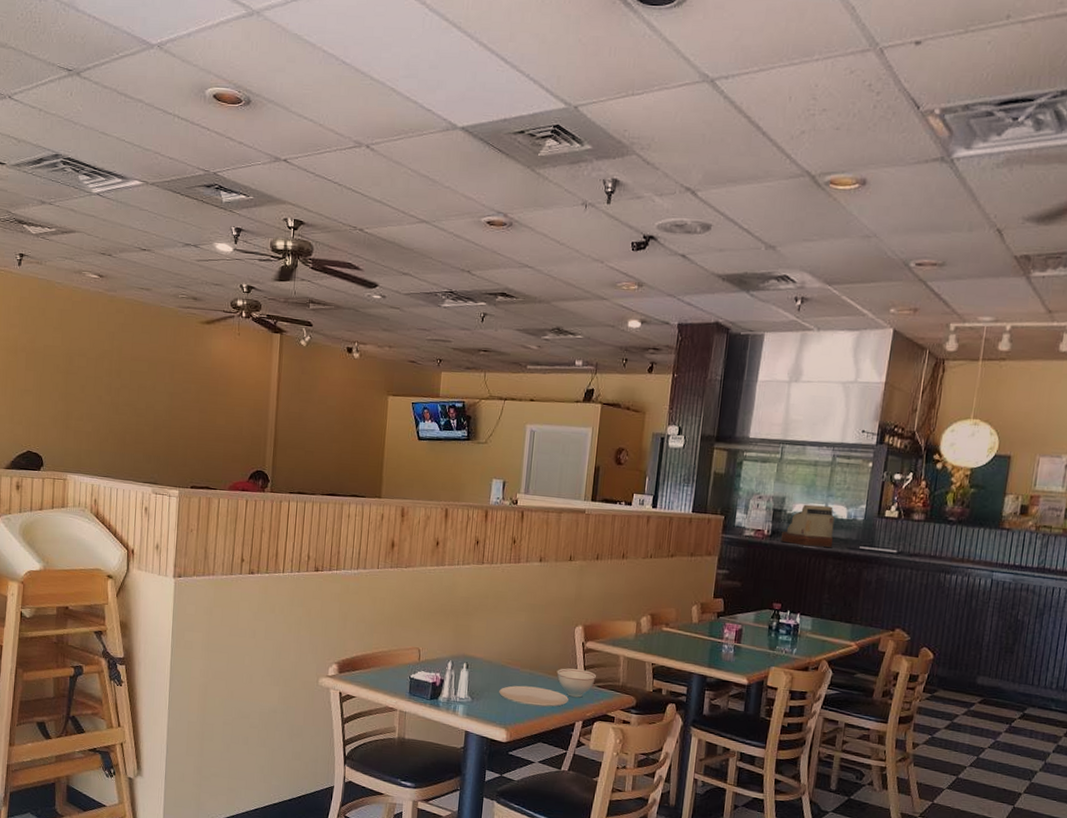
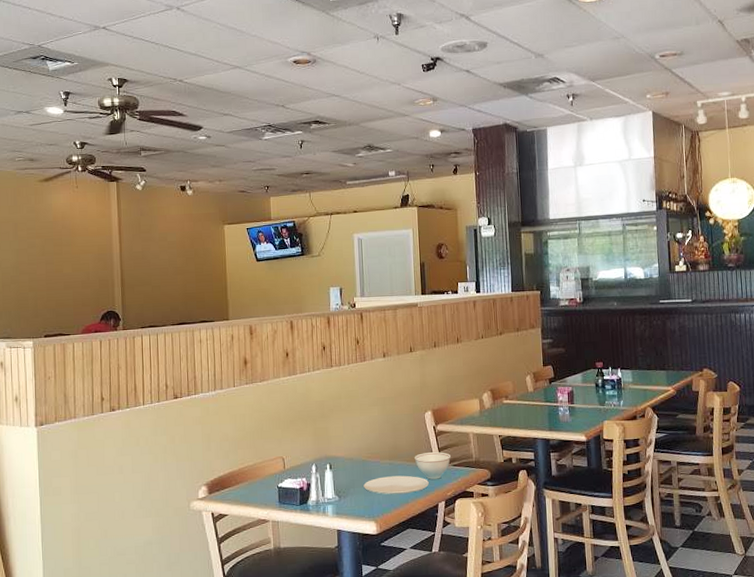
cash register: present [781,504,835,548] -> none [592,269,637,308]

